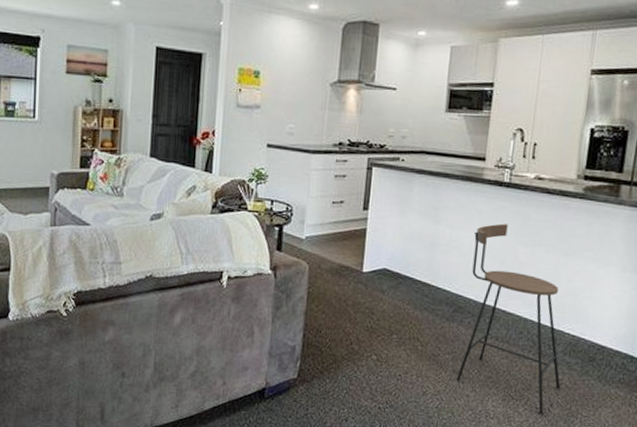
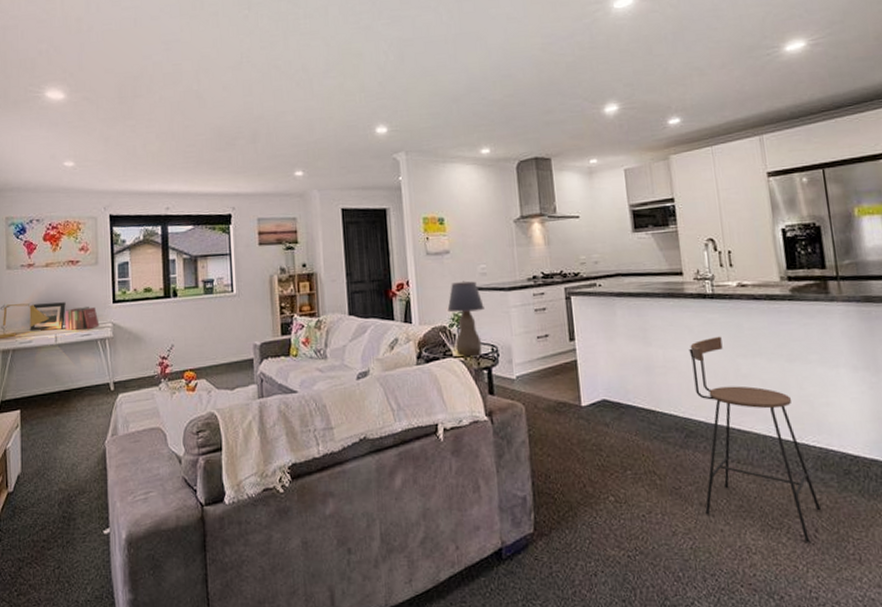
table lamp: none [249,138,286,213] -> present [447,280,484,357]

